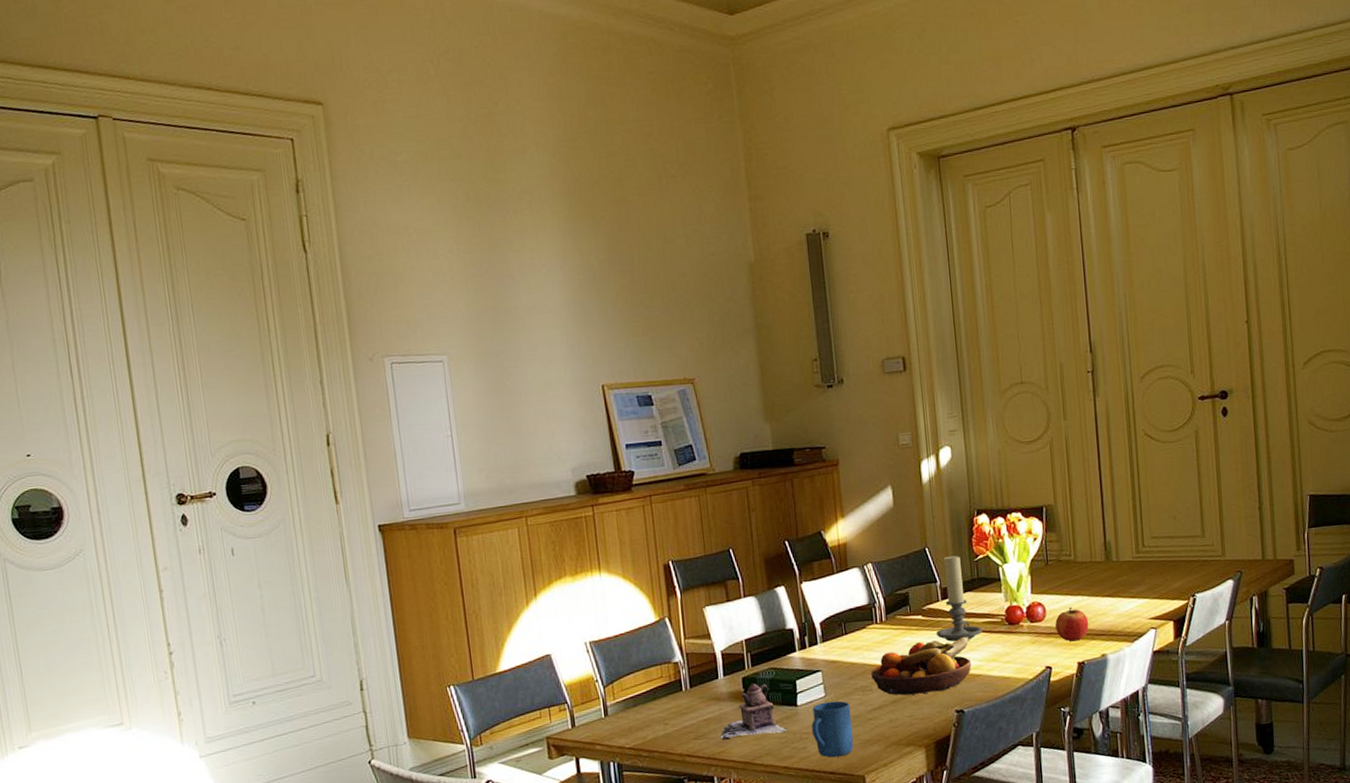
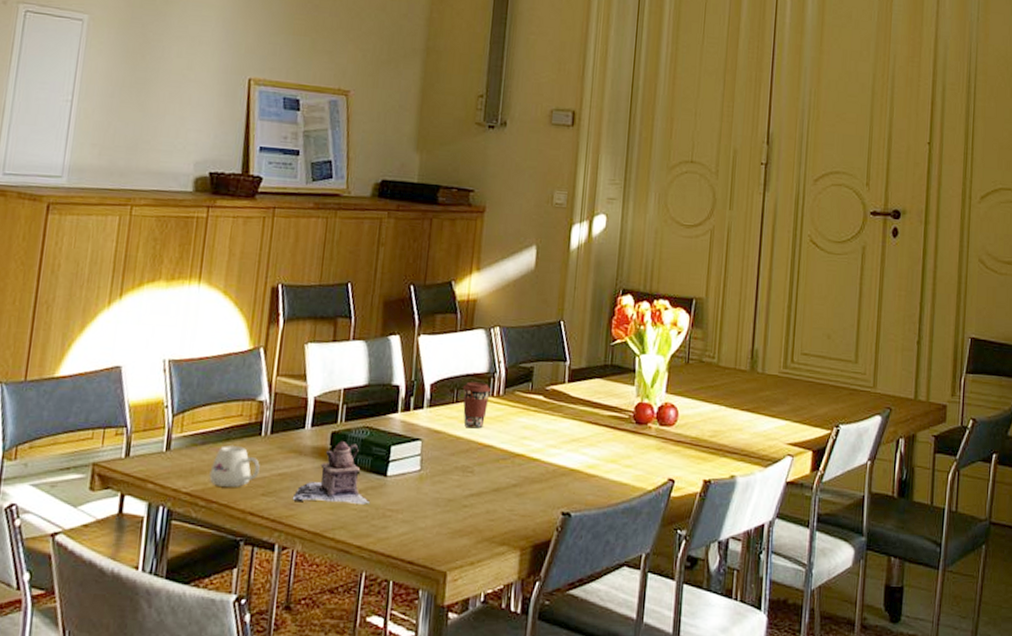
mug: none [645,702,688,738] -> present [209,445,260,487]
mug: present [811,701,854,758] -> none [397,477,446,545]
coffee cup: none [848,613,875,654] -> present [462,381,492,429]
fruit bowl: present [871,636,972,696] -> none [476,426,591,487]
candle holder: present [937,554,983,642] -> none [556,333,607,433]
apple: present [1055,607,1089,642] -> none [686,415,722,455]

